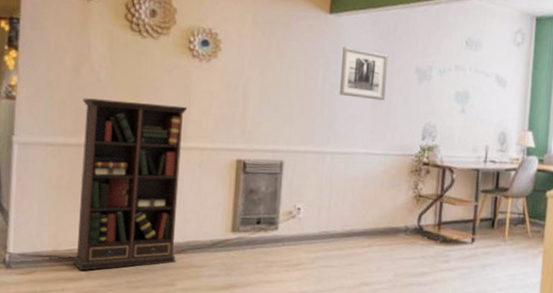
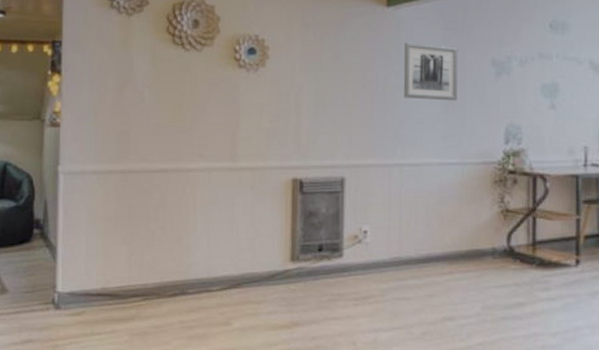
bookcase: present [73,98,187,271] -> none [123,120,235,311]

